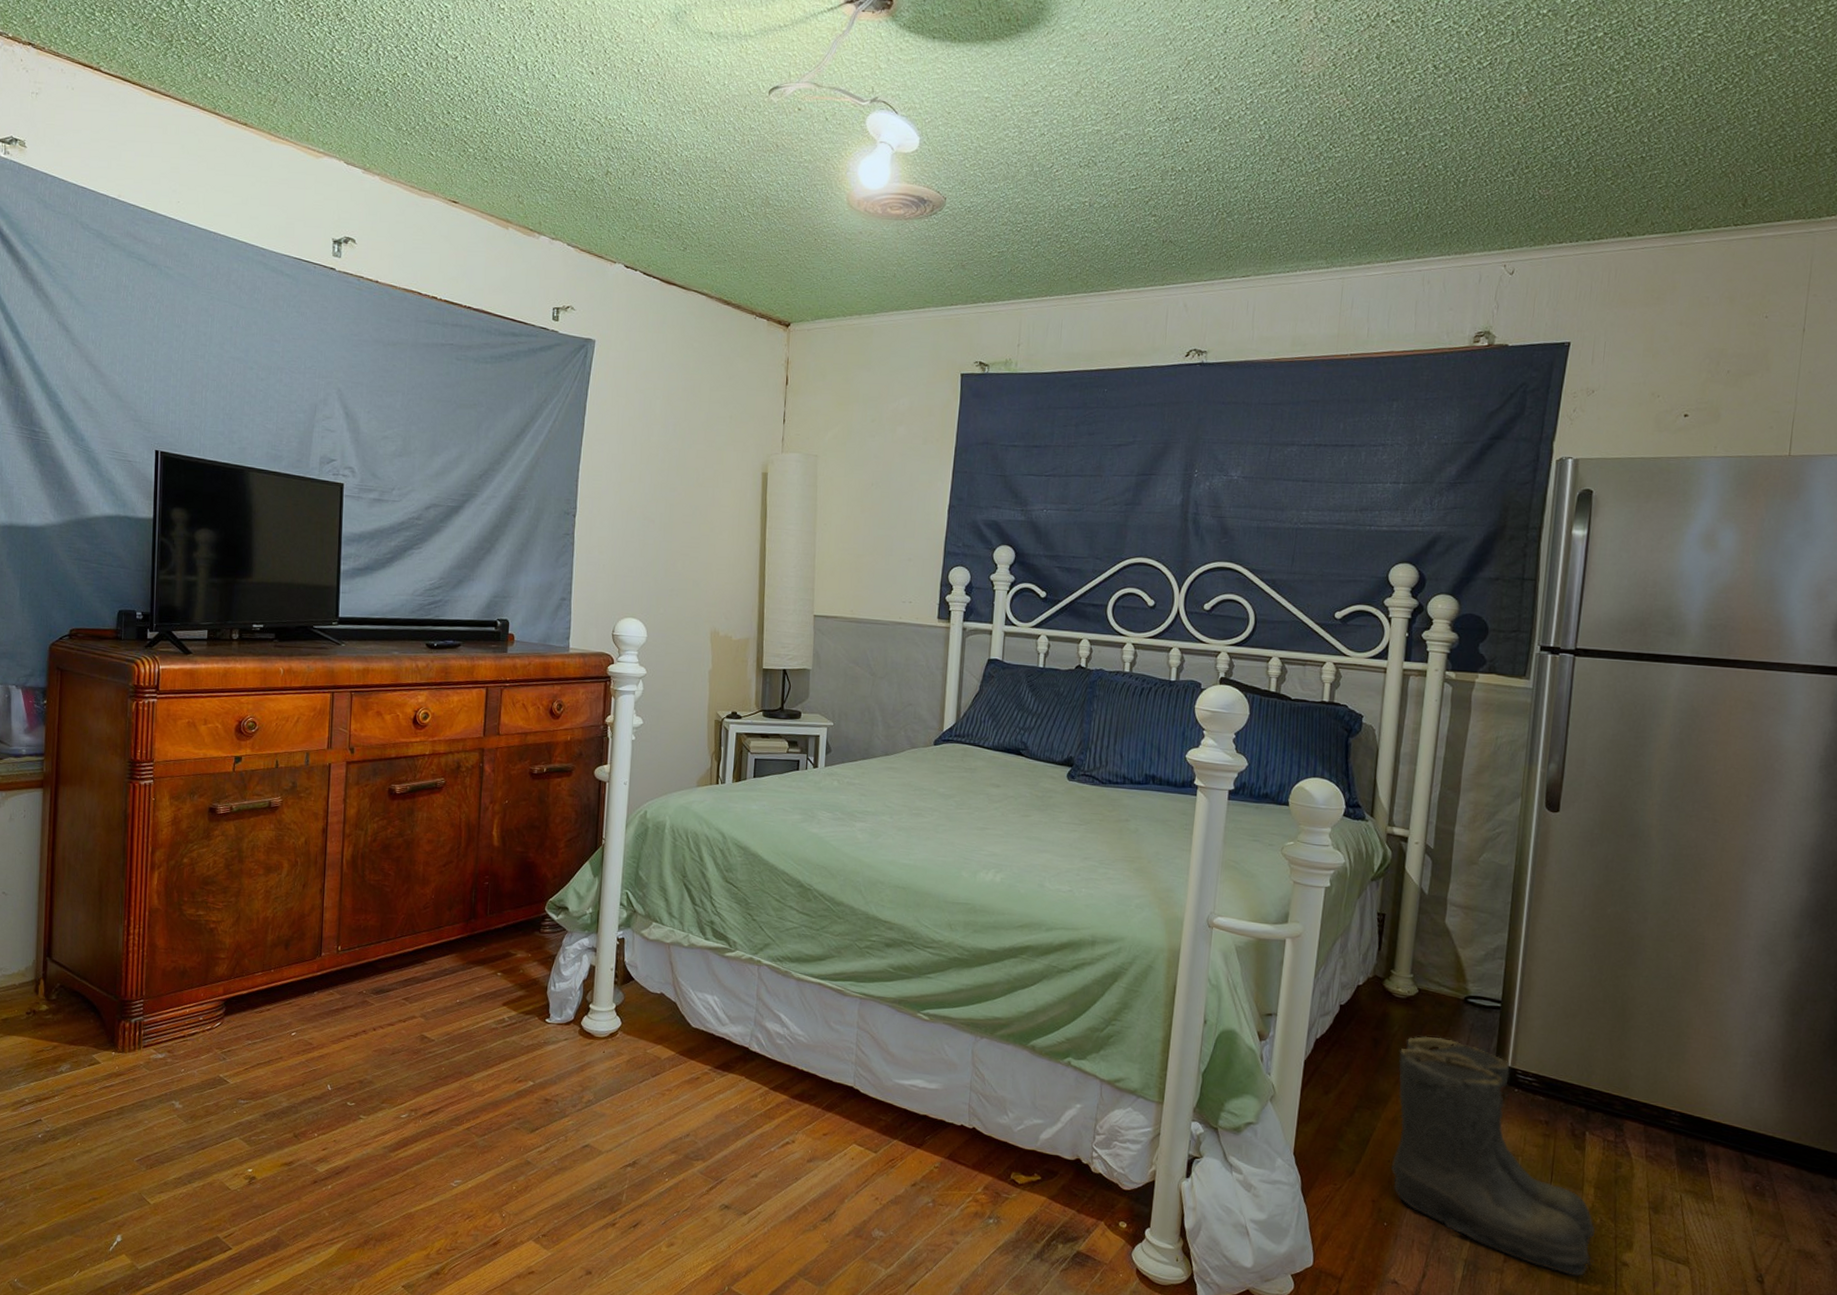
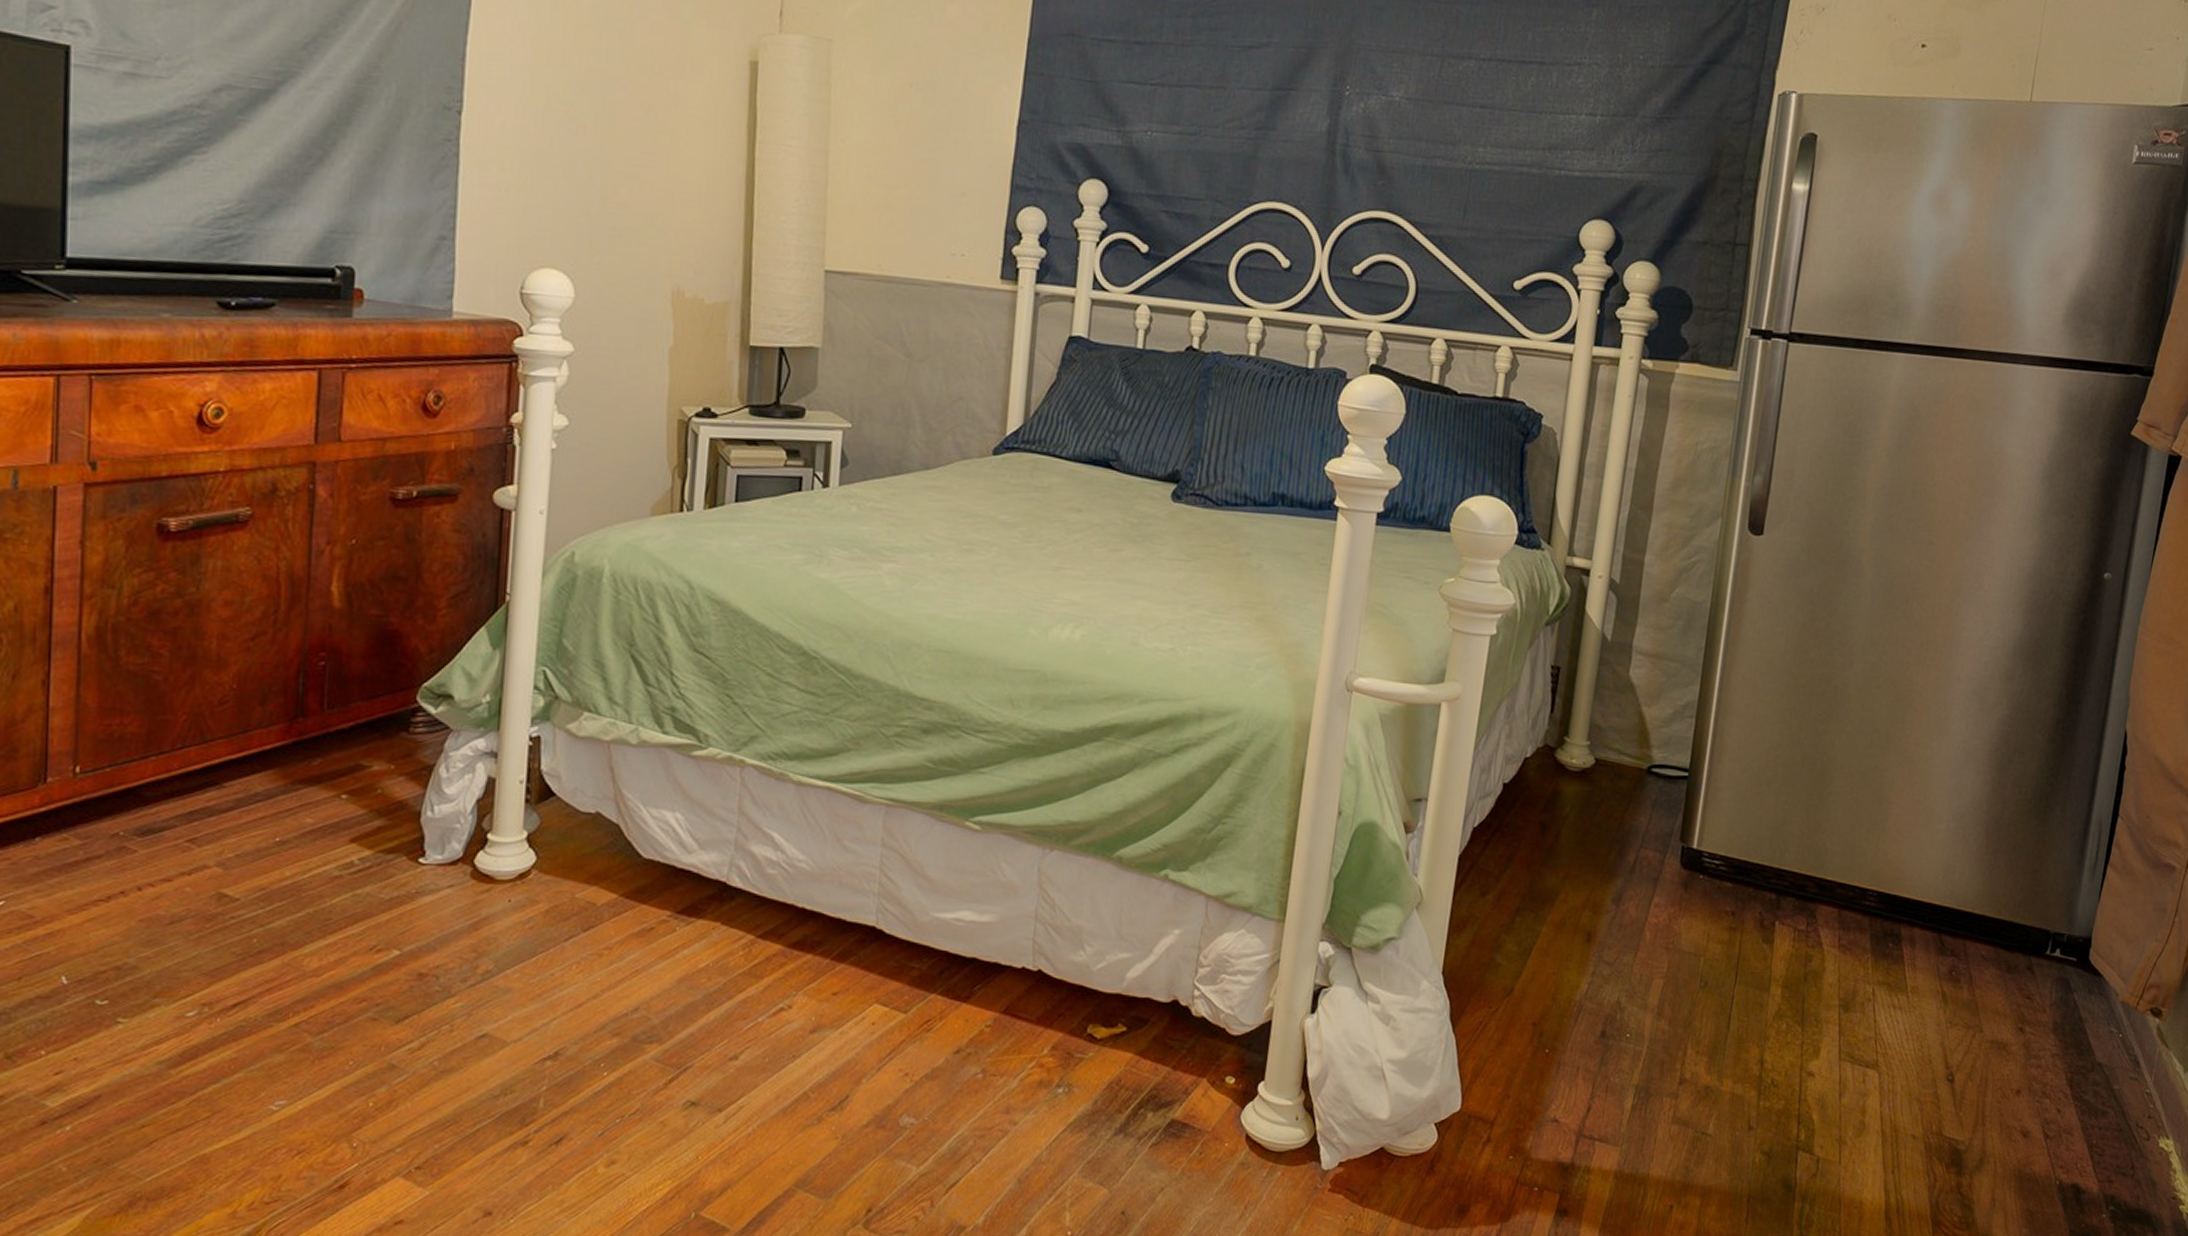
boots: present [1390,1036,1596,1276] -> none [1555,818,1781,1094]

